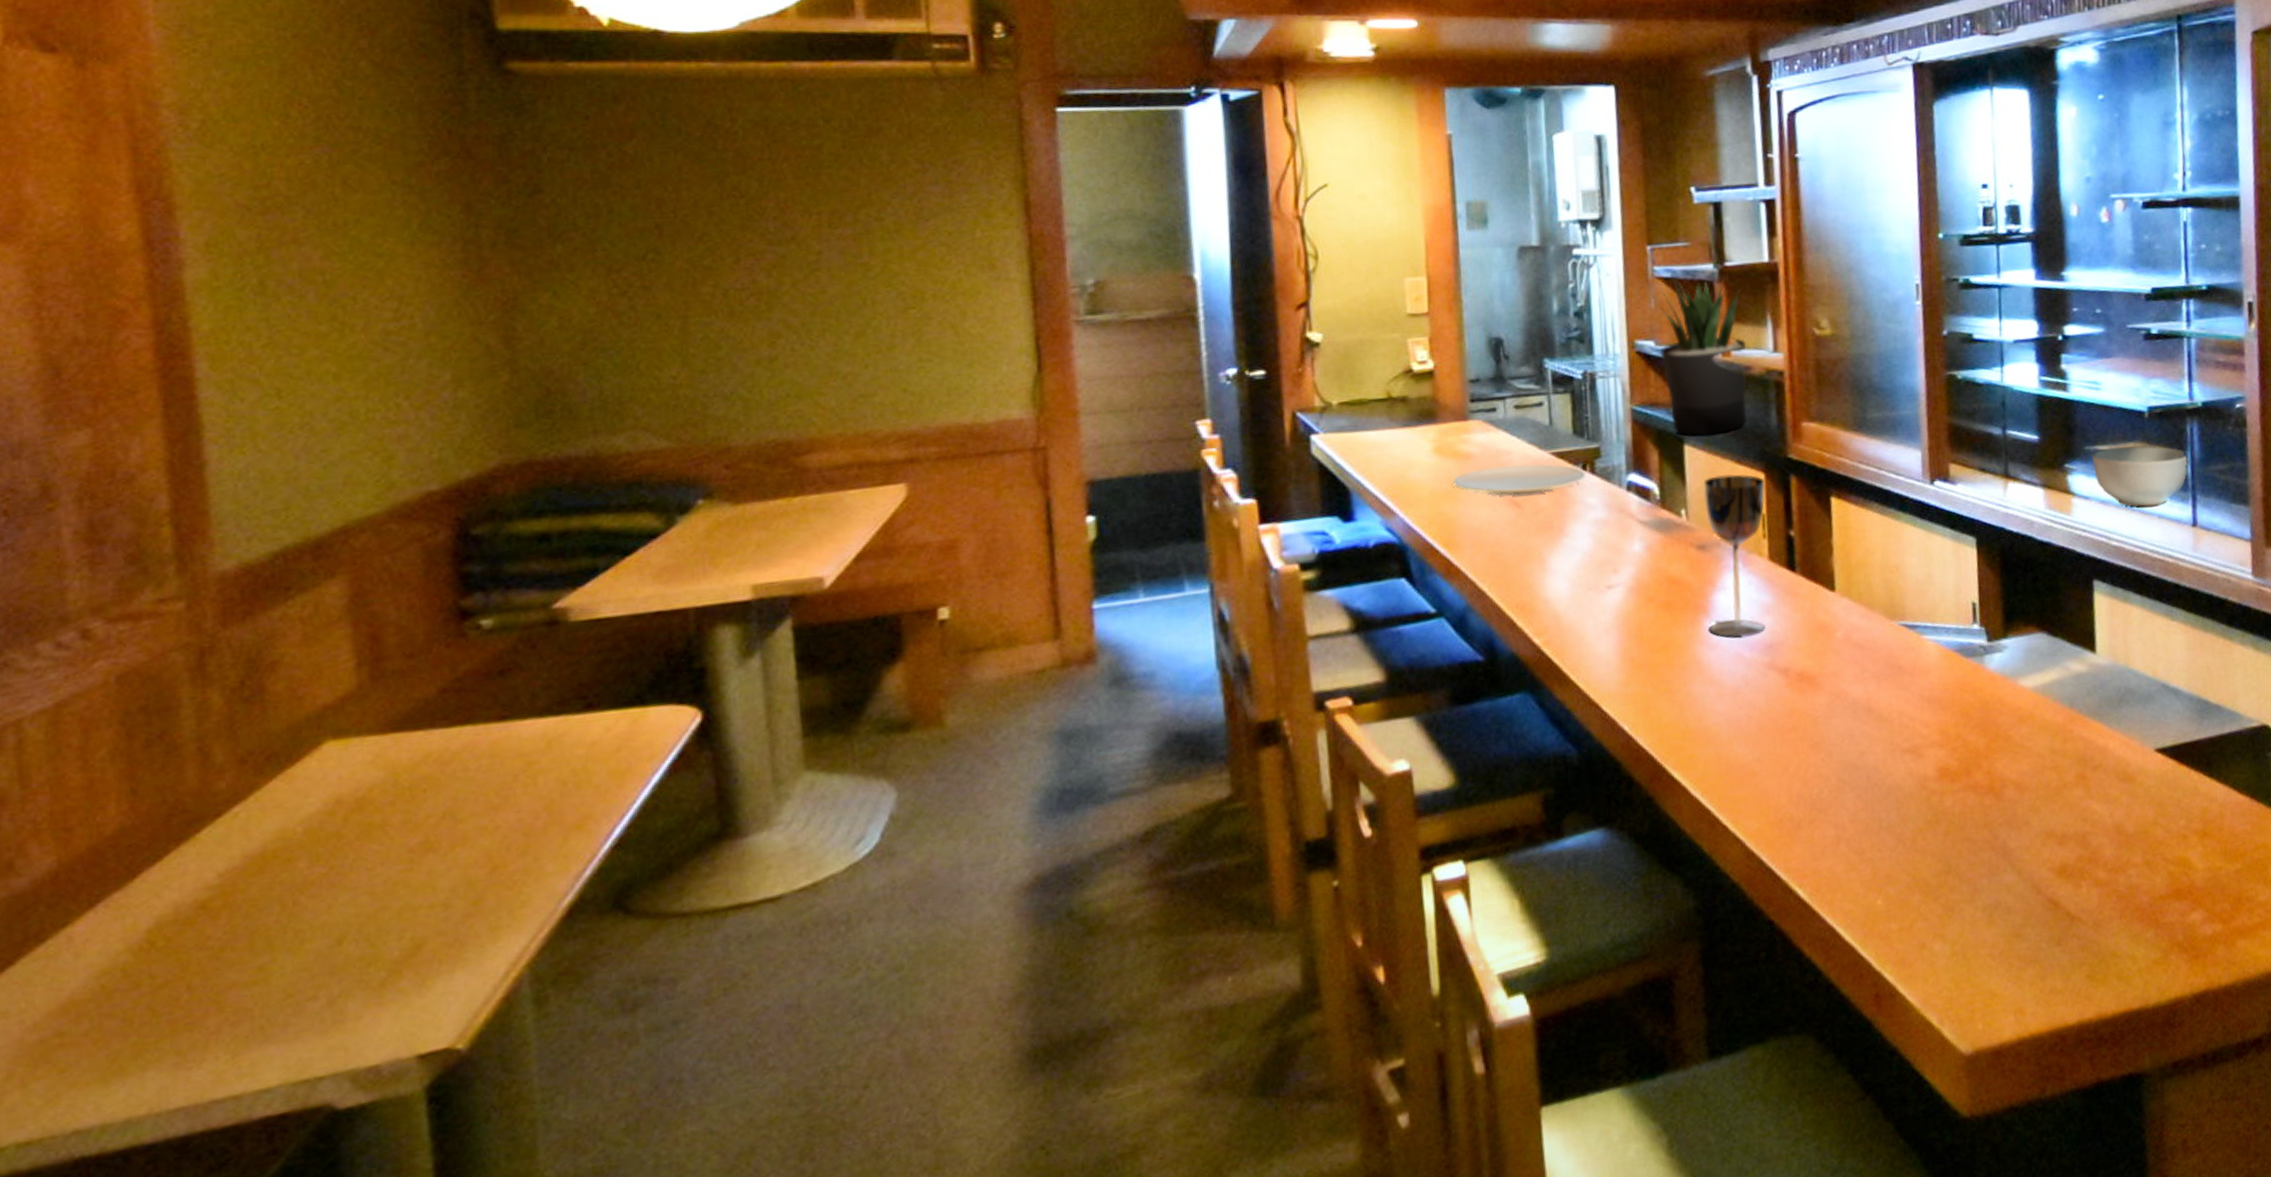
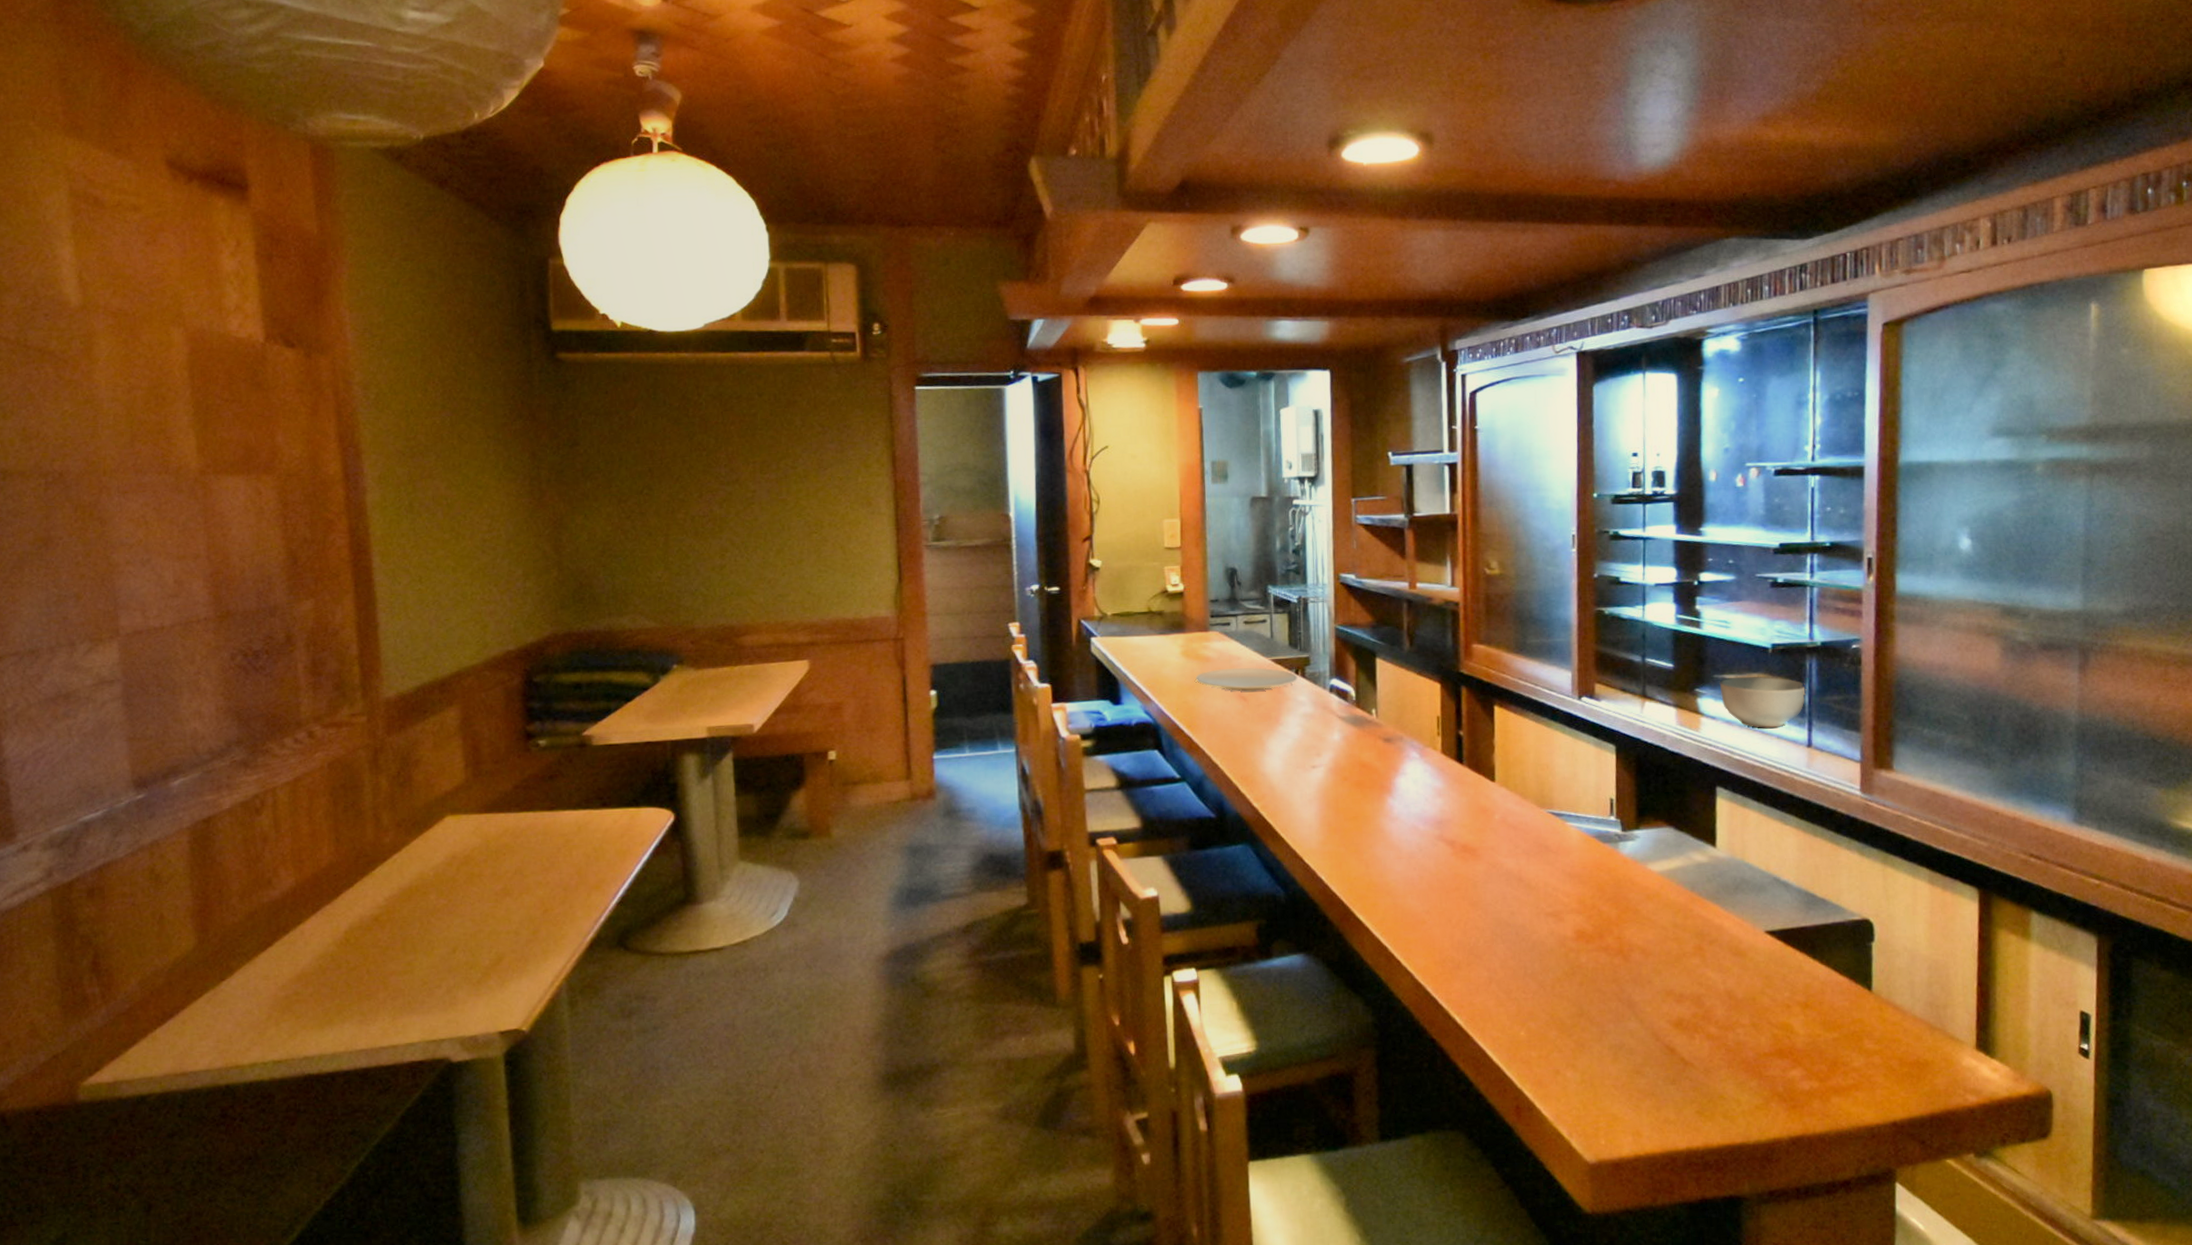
planter: present [1660,273,1747,437] -> none [1360,521,1429,652]
wineglass: present [1703,474,1766,638] -> none [1390,683,1441,813]

